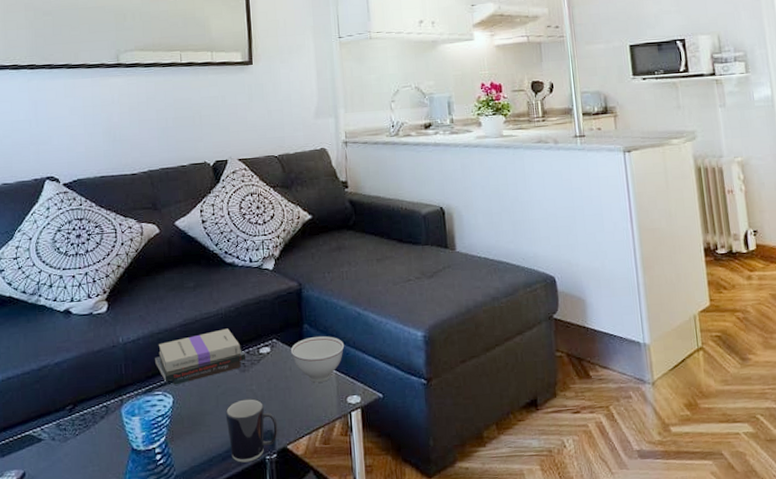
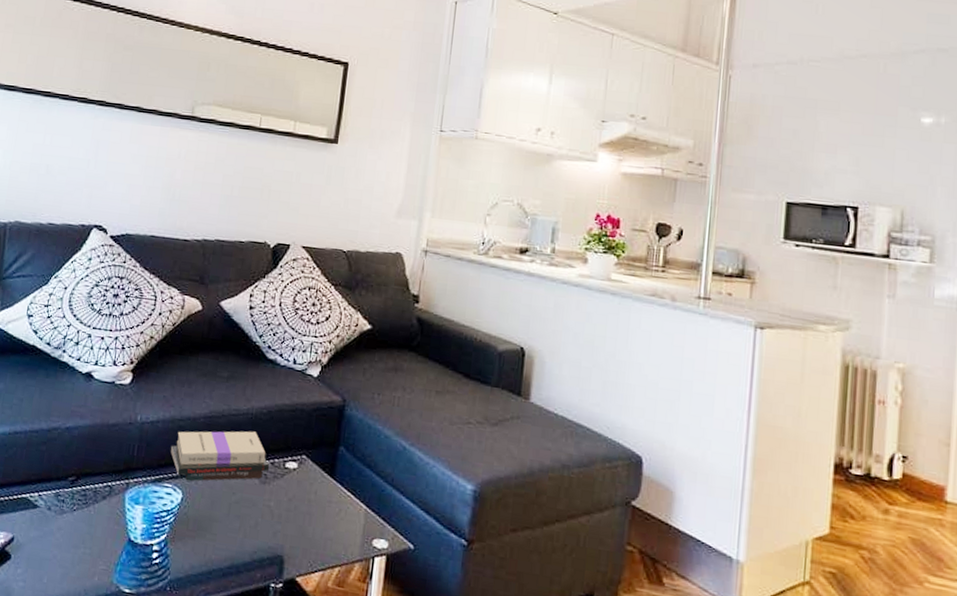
mug: present [225,398,278,463] -> none [233,513,290,586]
bowl: present [290,336,345,383] -> none [319,462,382,516]

